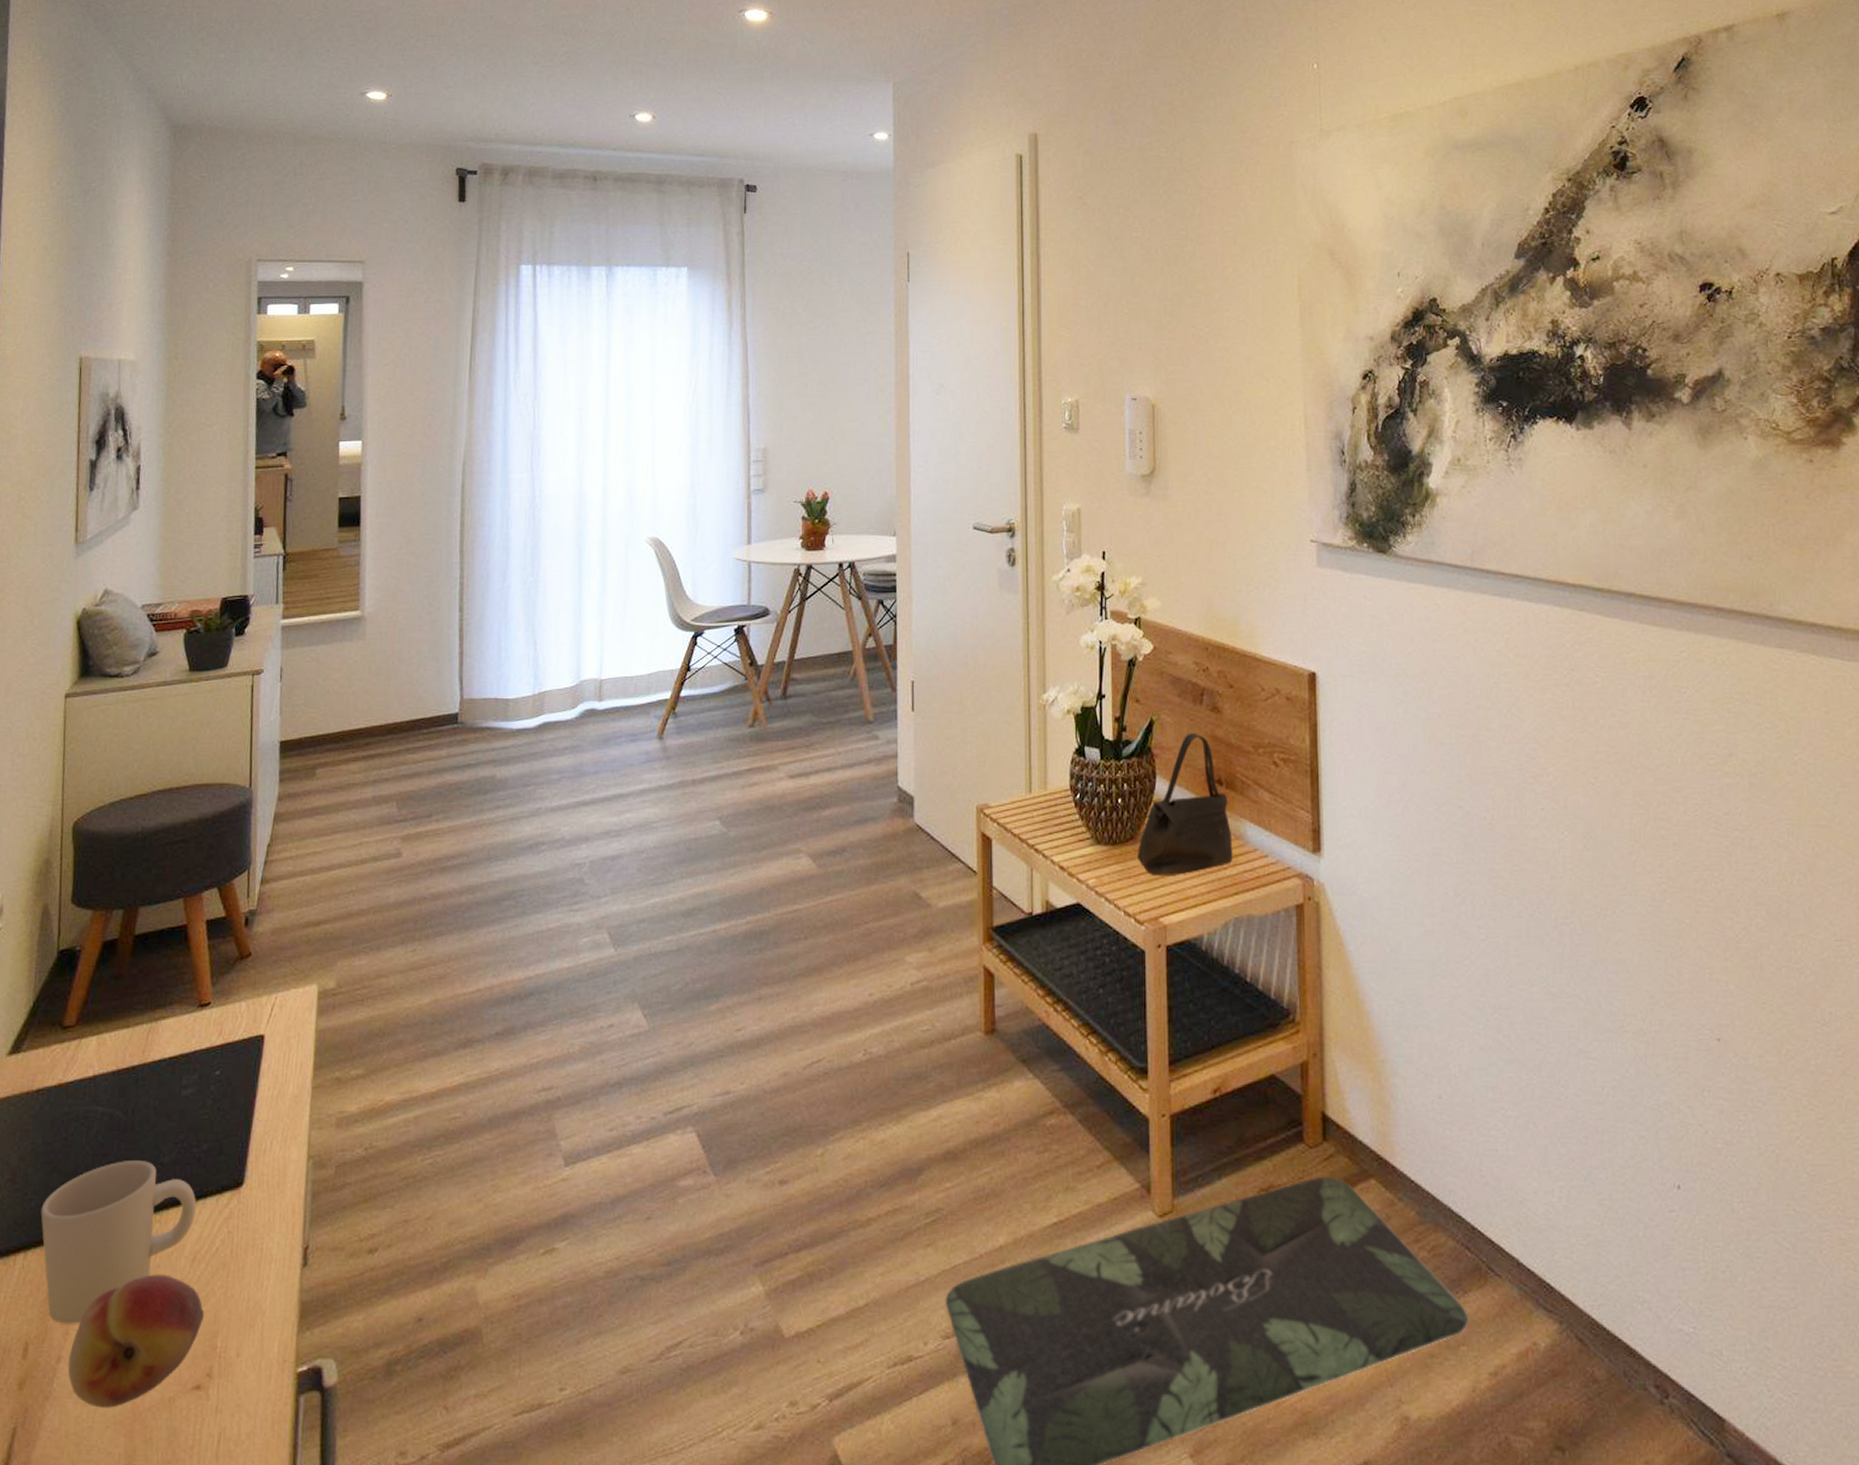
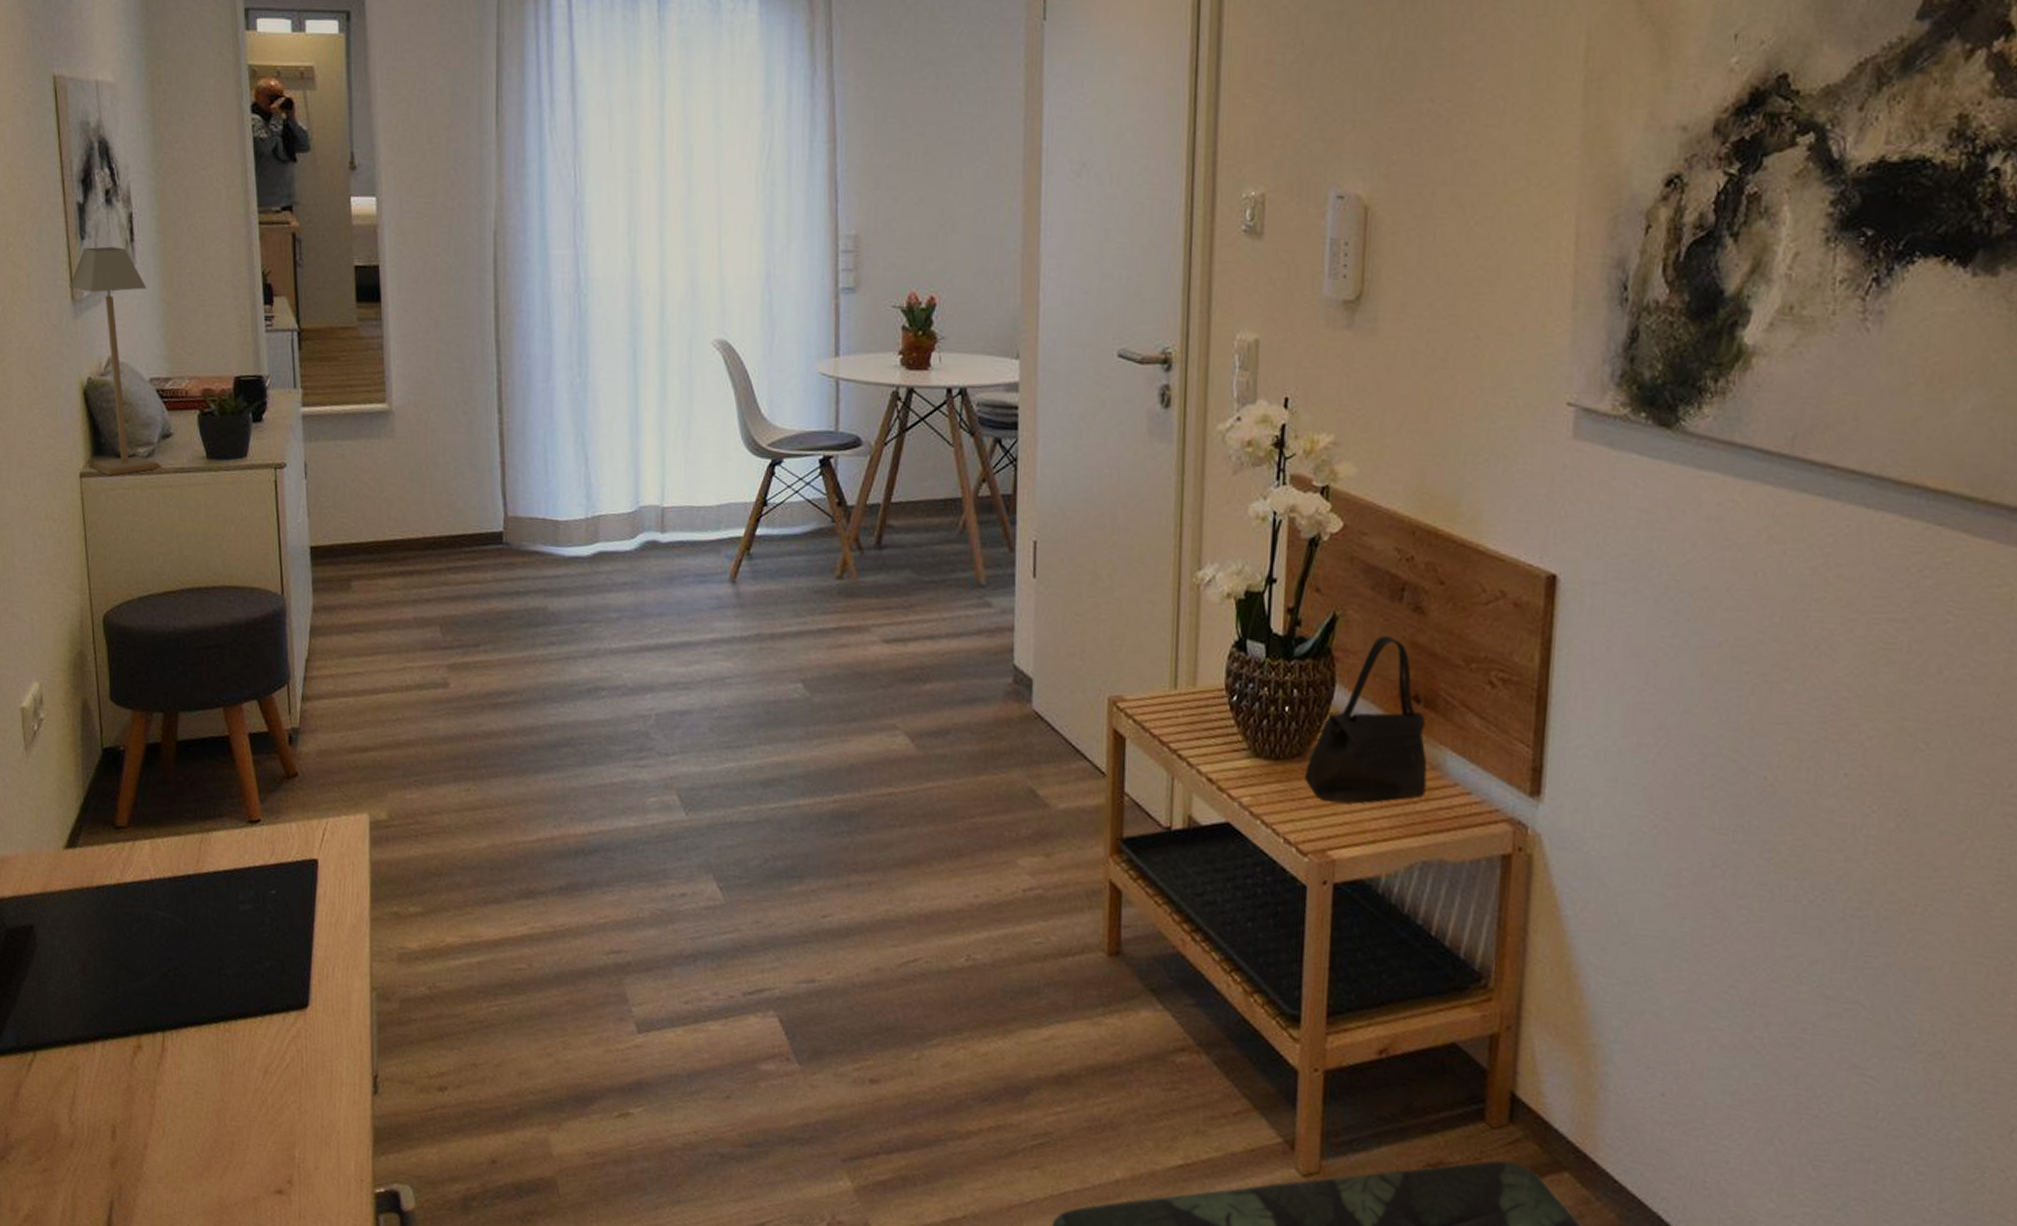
mug: present [40,1161,197,1324] -> none [113,967,264,1116]
fruit: present [67,1274,204,1408] -> none [154,1080,280,1198]
table lamp: none [73,495,148,693] -> present [70,246,162,475]

